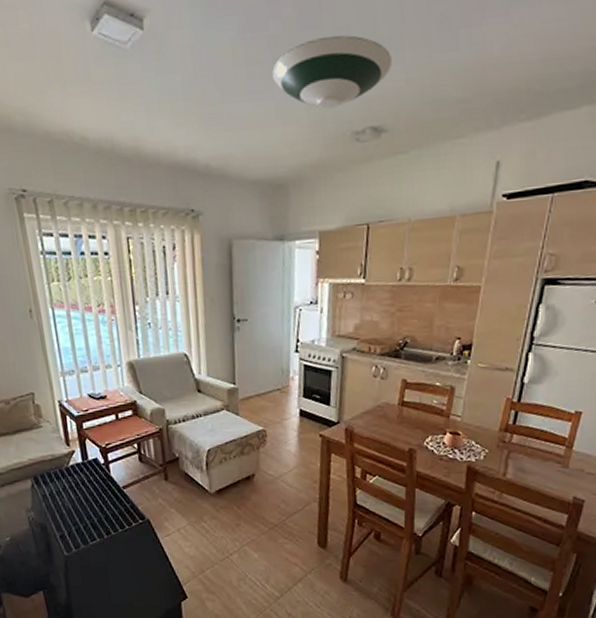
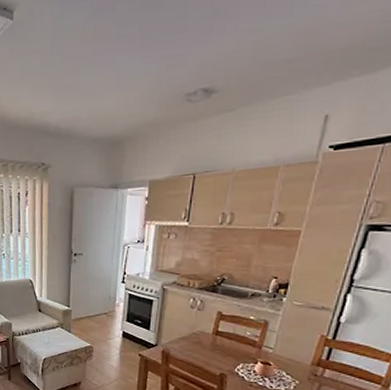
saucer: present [272,35,391,110] -> none [116,9,226,76]

